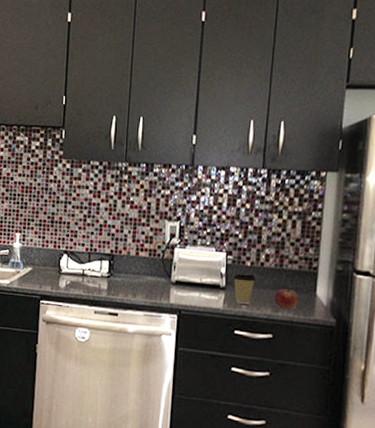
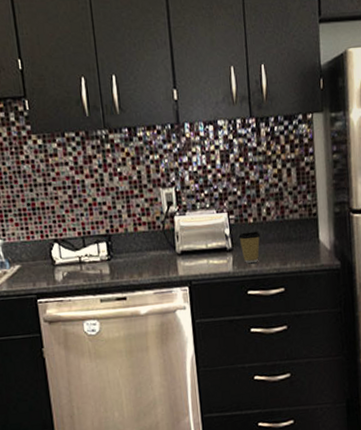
fruit: present [274,288,299,309] -> none [281,239,305,260]

